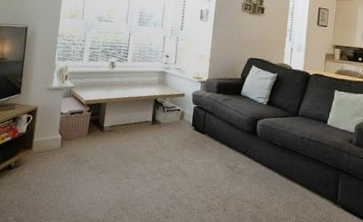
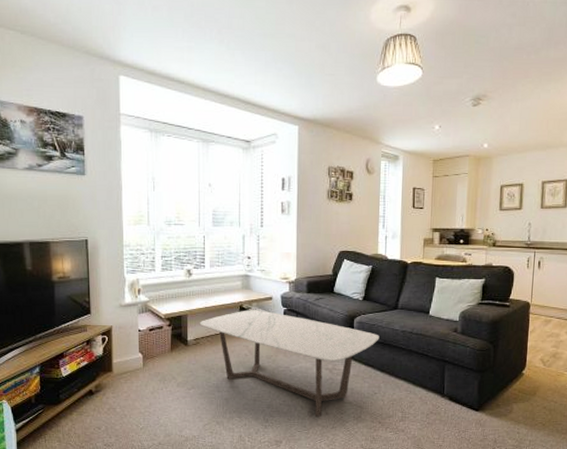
coffee table: none [116,103,280,212] -> present [199,310,379,417]

